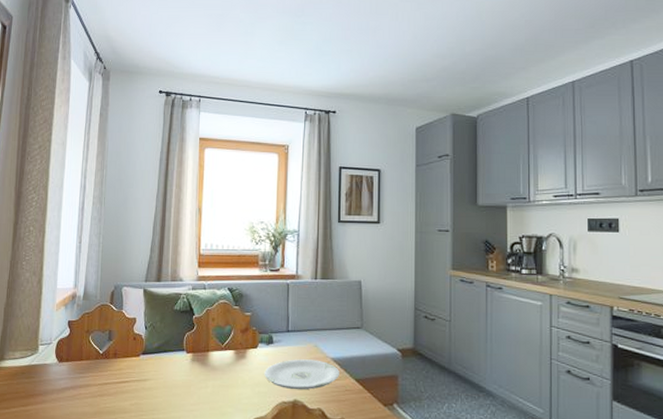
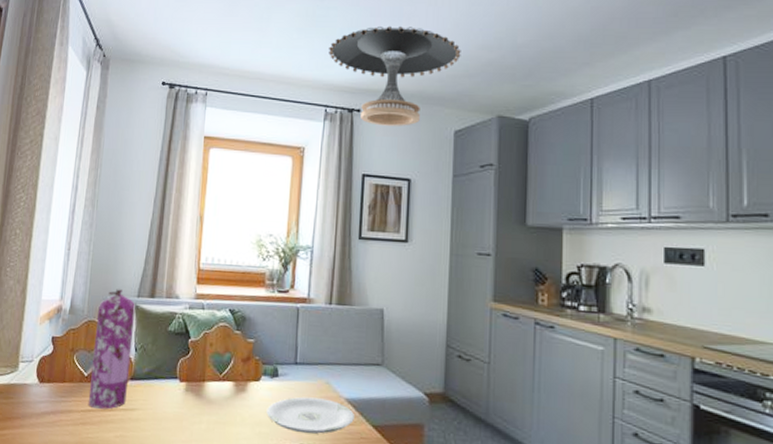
gas cylinder: none [104,275,143,382] -> present [88,289,135,410]
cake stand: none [307,38,420,125] -> present [329,25,461,126]

